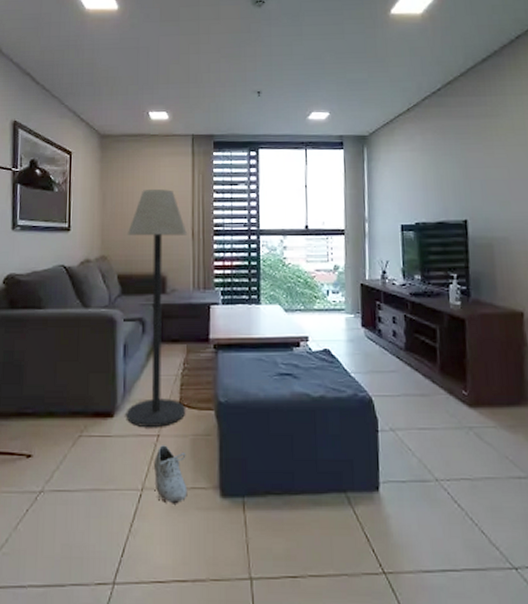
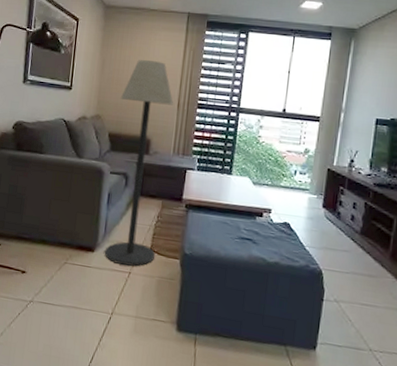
shoe: present [155,445,188,504] -> none [123,281,152,330]

